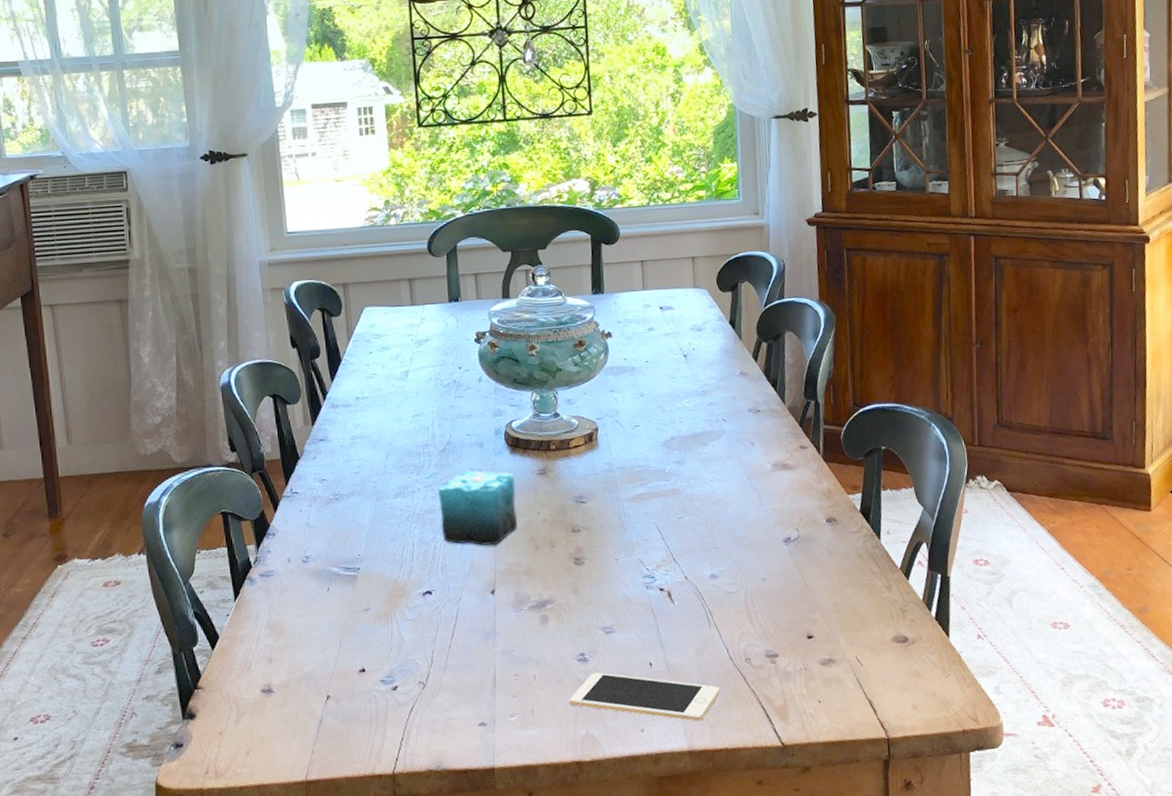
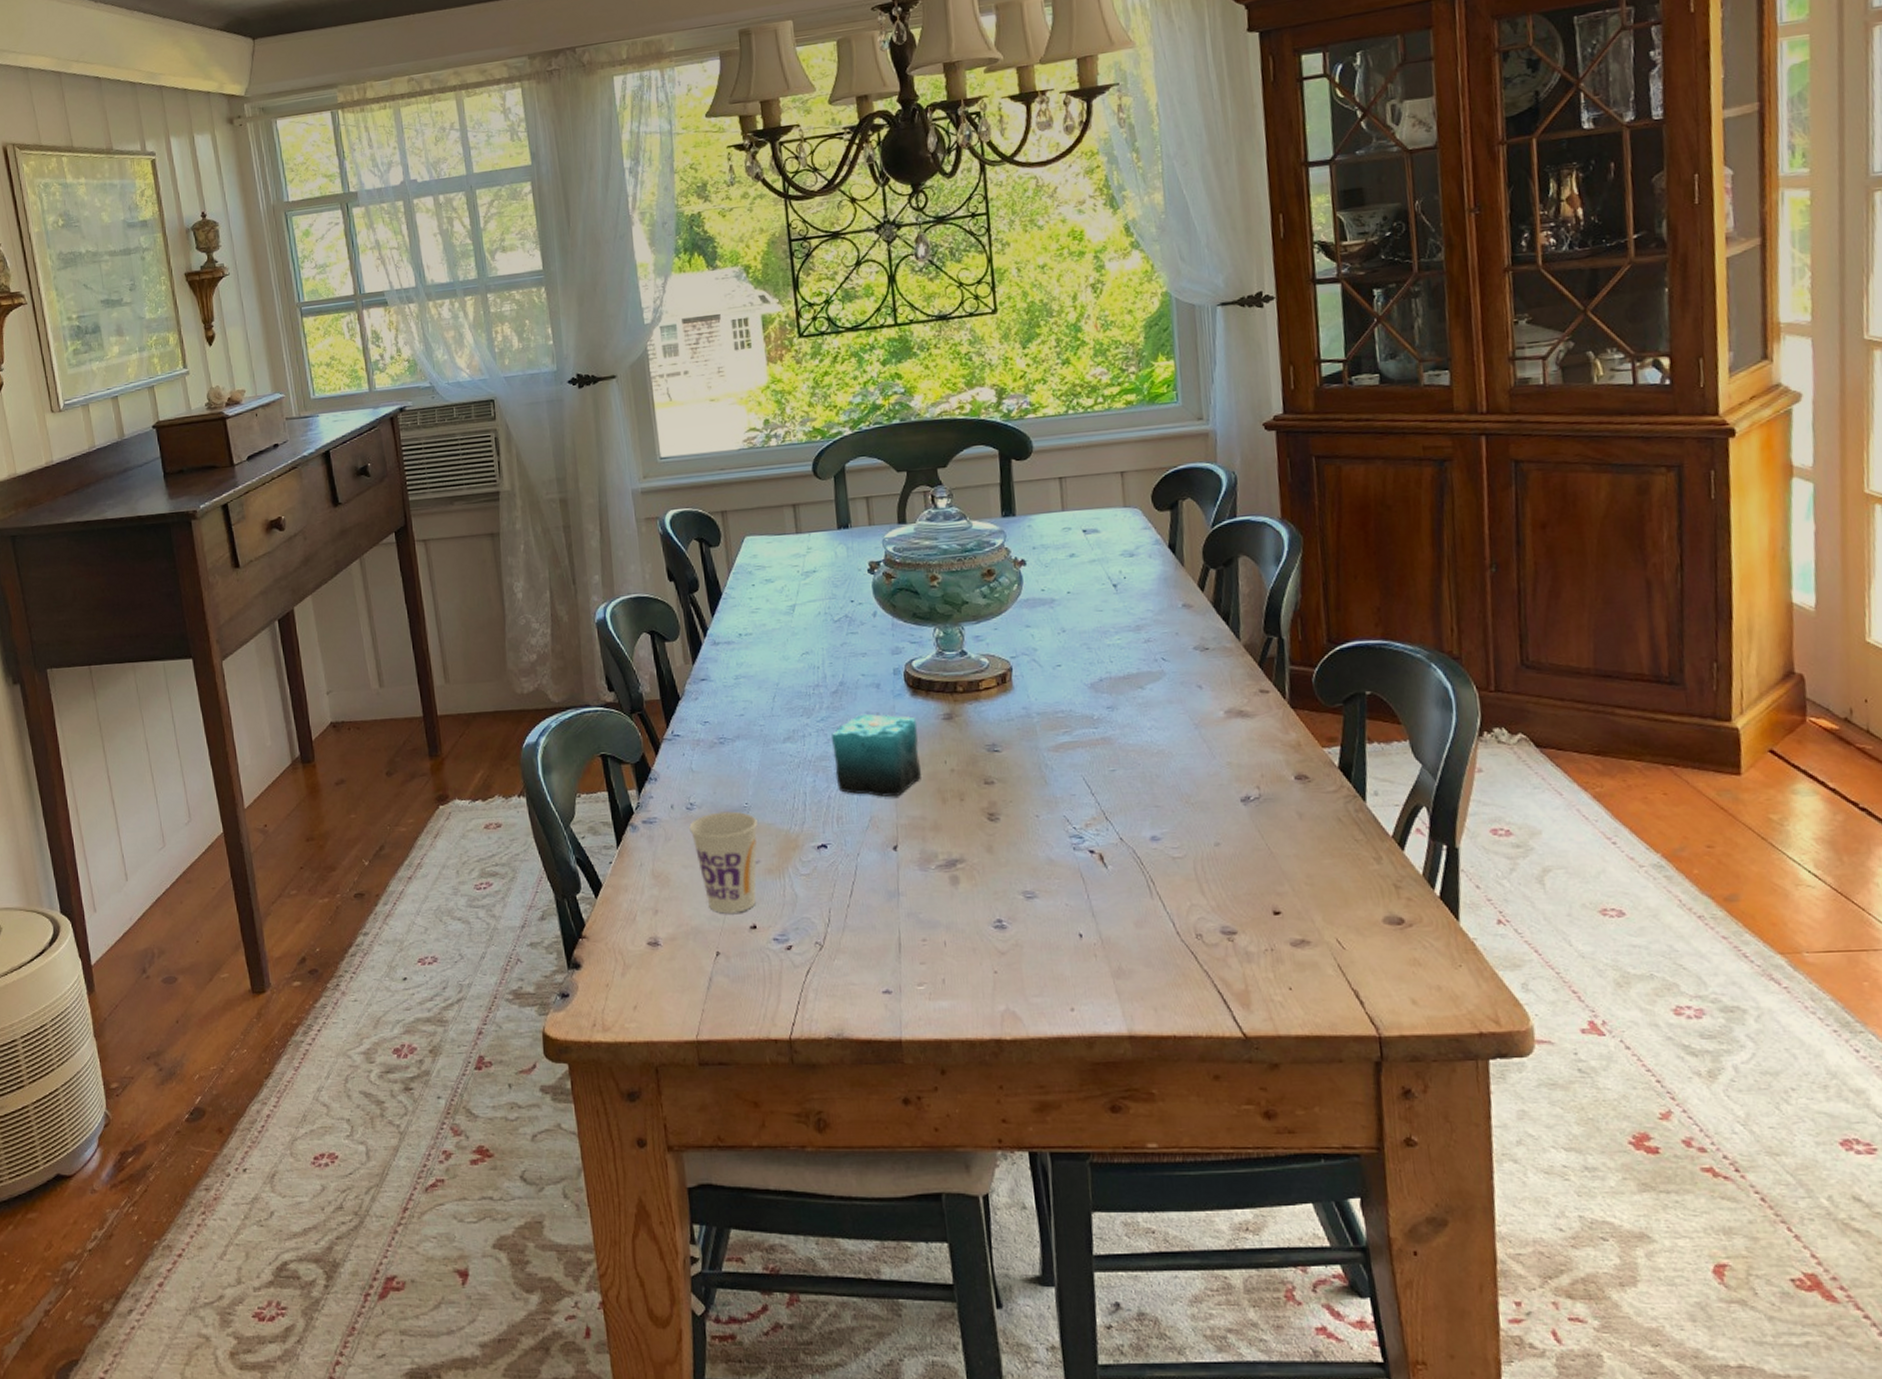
cup: none [305,562,369,659] -> present [689,811,758,914]
cell phone: present [570,672,720,722] -> none [986,941,1166,1003]

